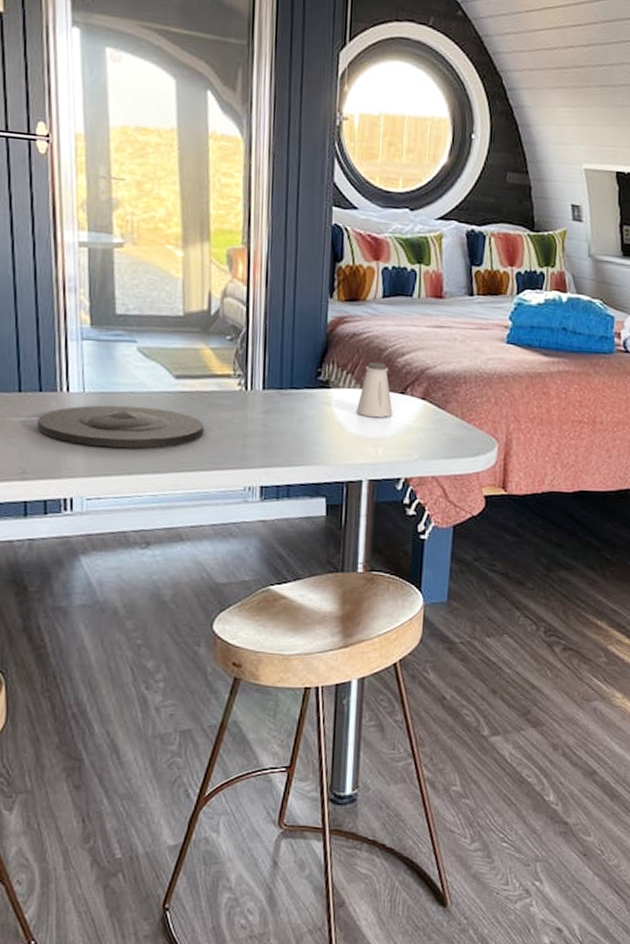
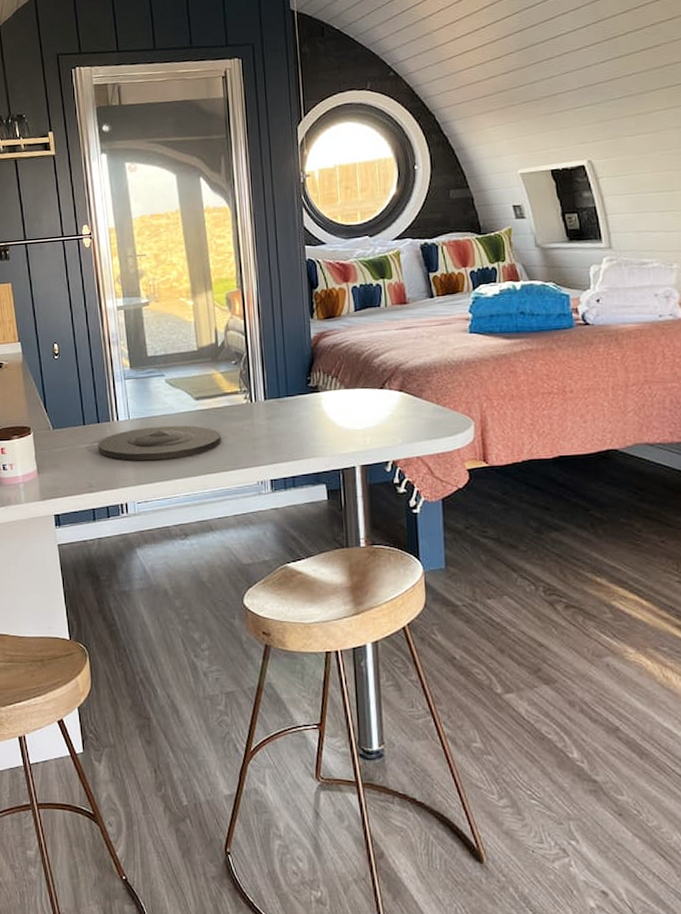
saltshaker: present [356,362,393,417] -> none [343,365,375,412]

